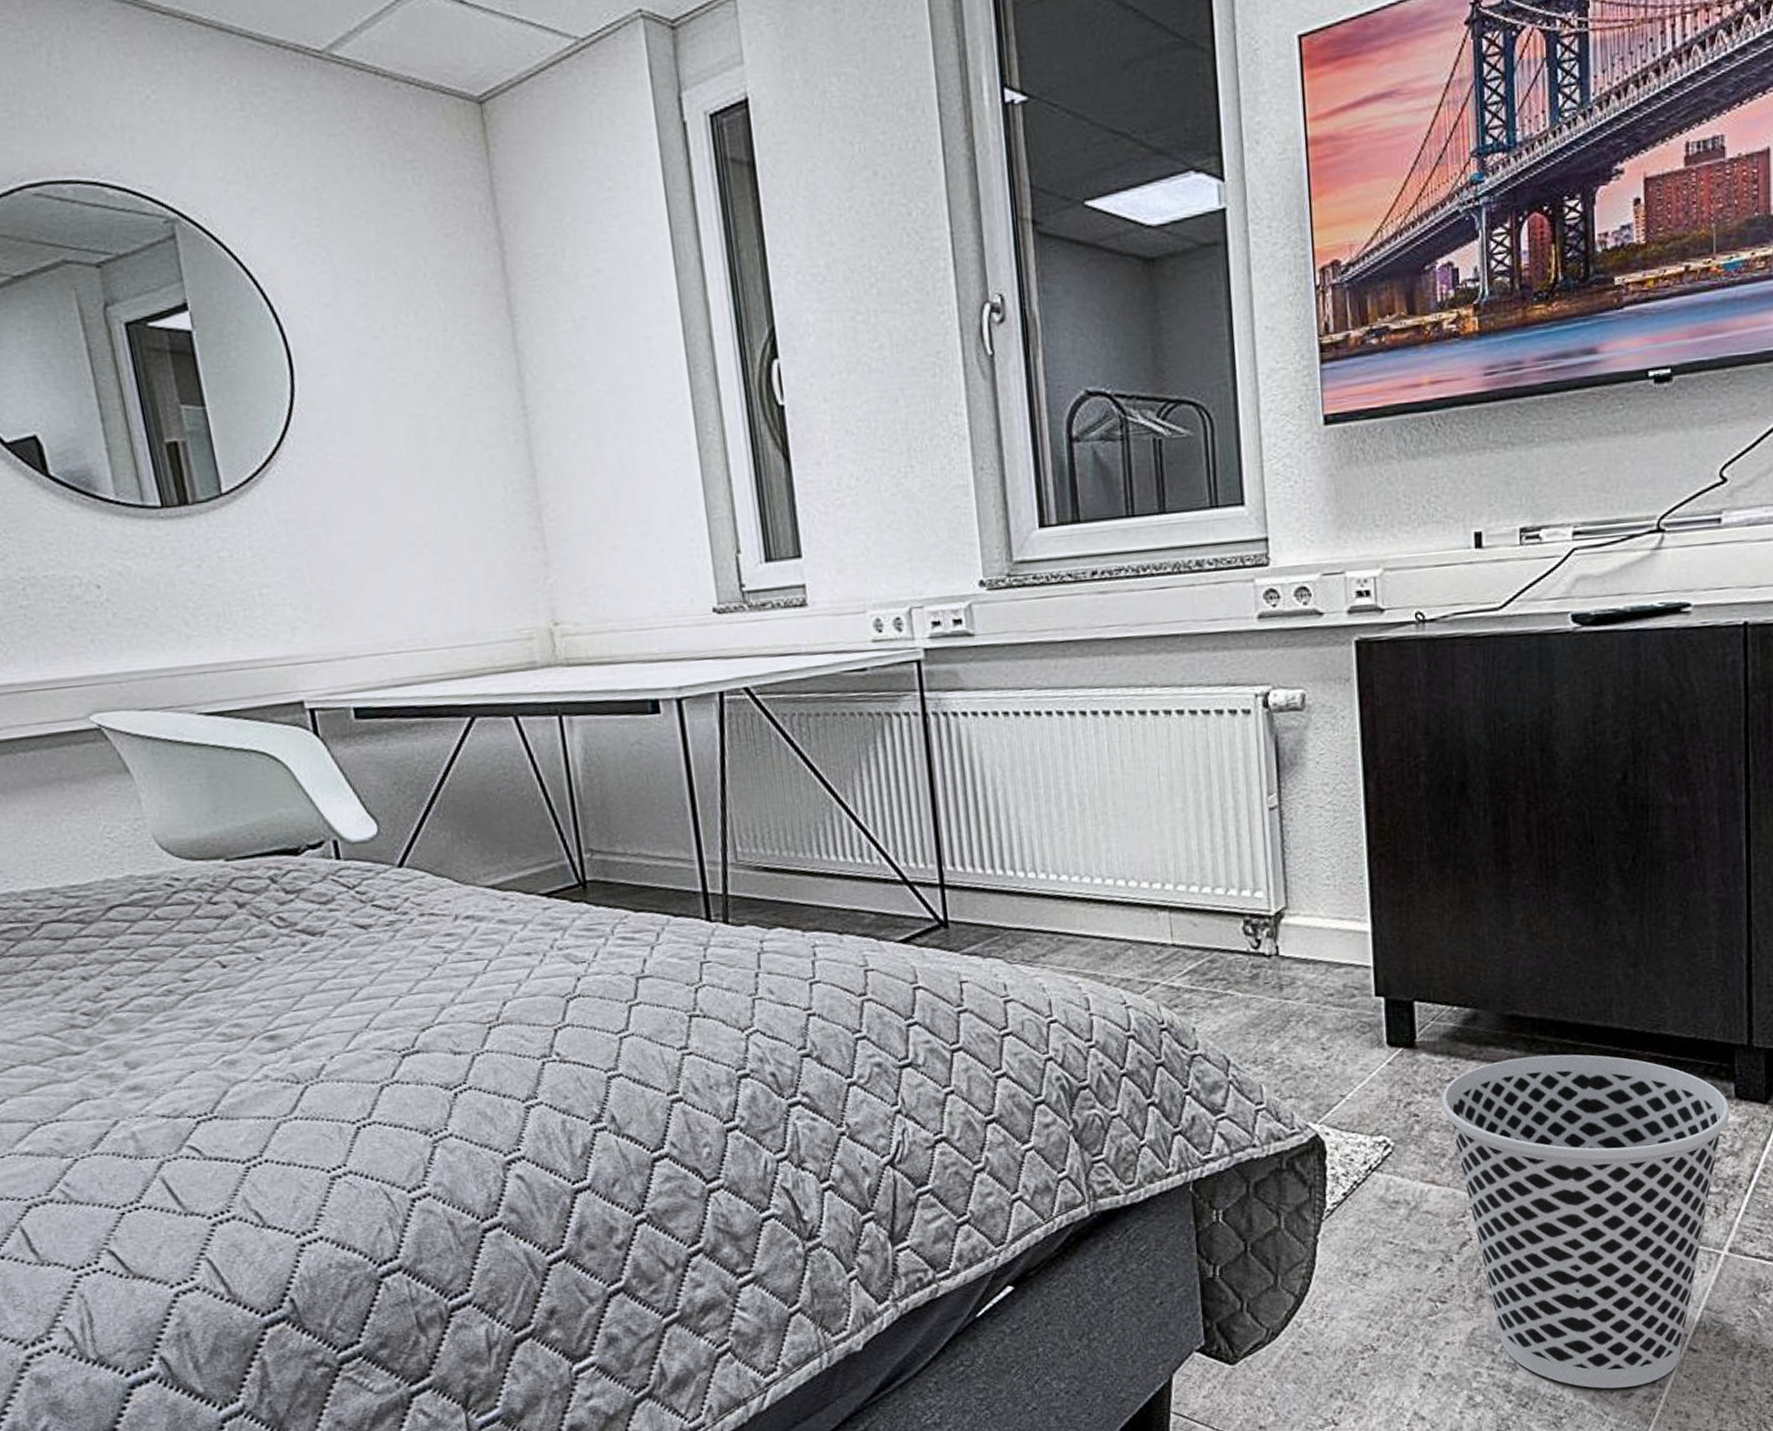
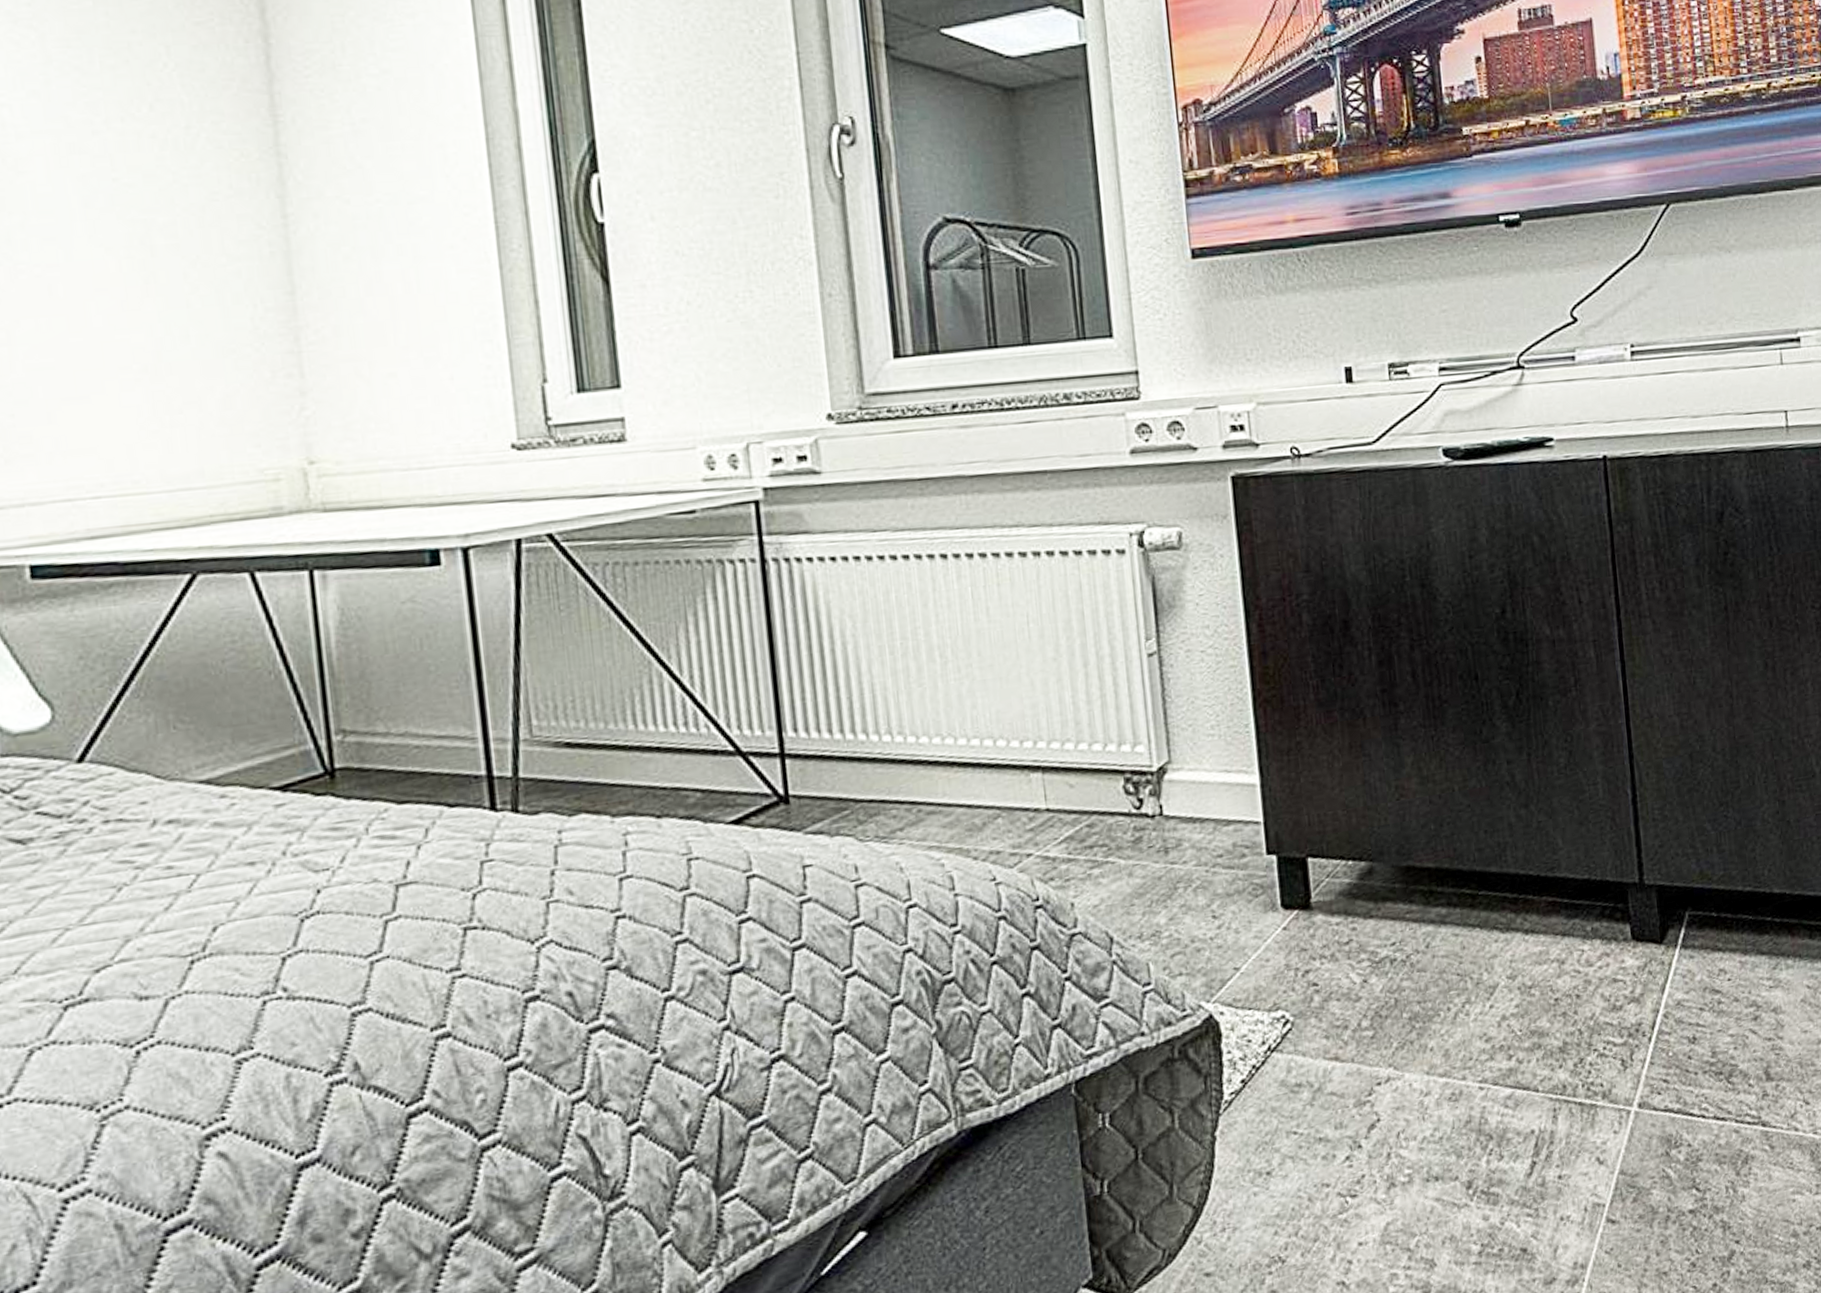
wastebasket: present [1442,1054,1730,1389] -> none [1341,904,1628,1278]

